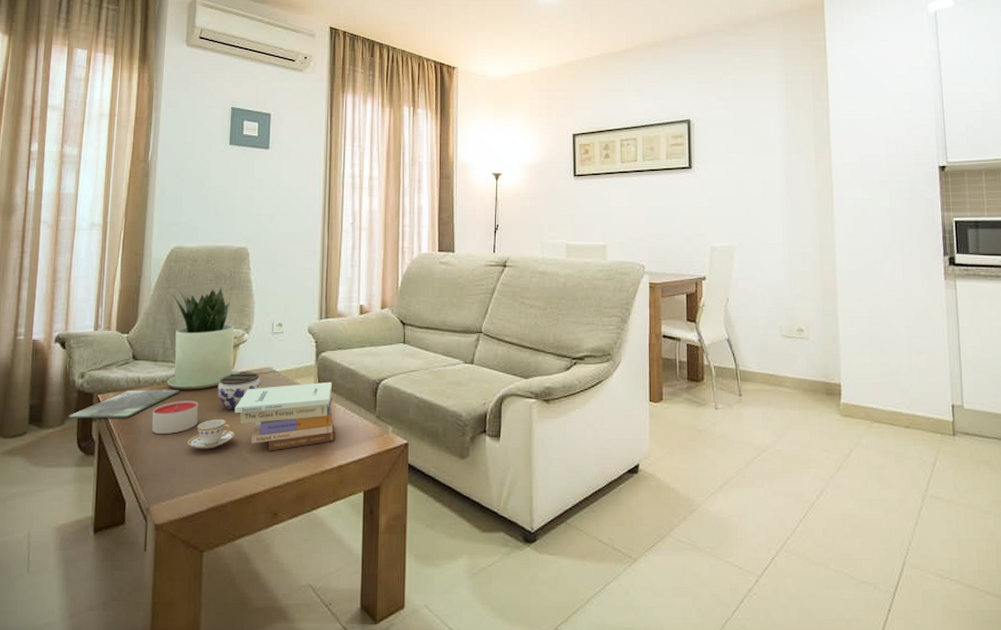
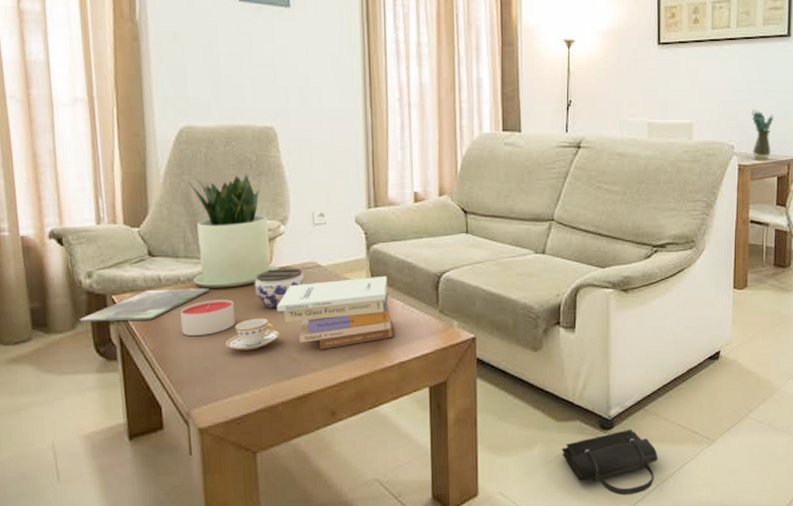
handbag: none [486,543,581,616] -> present [561,429,658,496]
vase: none [659,232,680,280] -> present [751,109,773,162]

